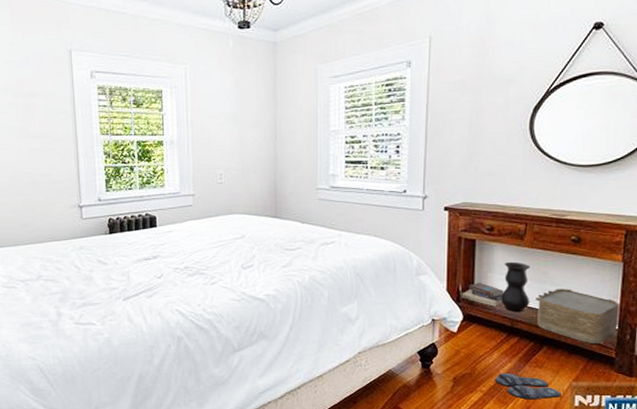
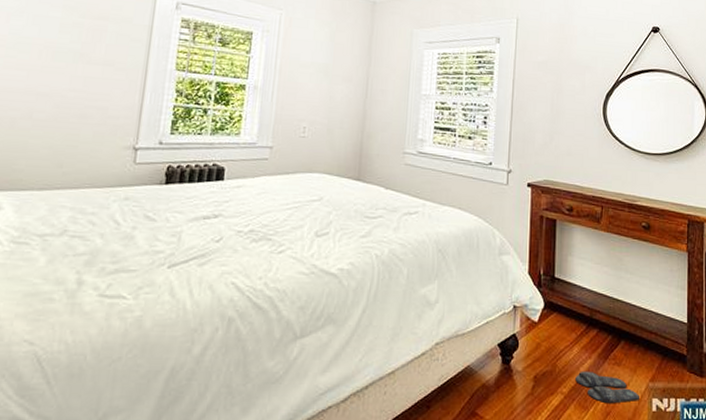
books: present [461,282,504,307] -> none [543,266,583,294]
vase: present [500,261,531,313] -> none [579,245,608,302]
woven basket: present [536,289,619,343] -> none [612,277,687,339]

